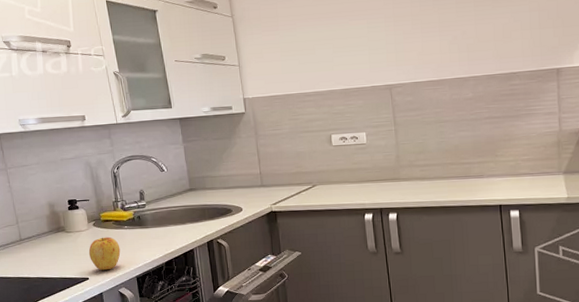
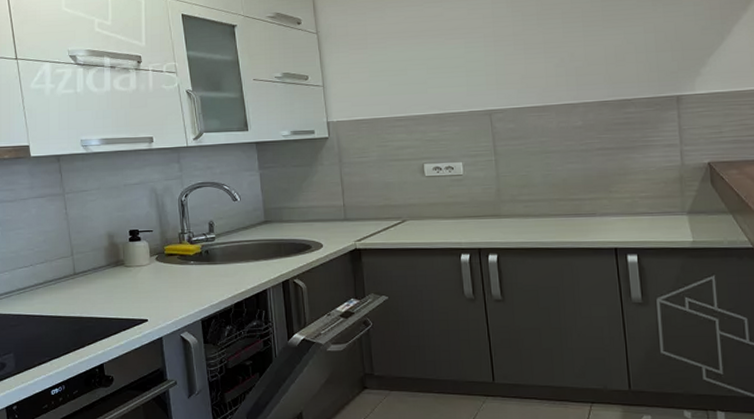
apple: present [88,237,121,271] -> none [149,273,185,312]

